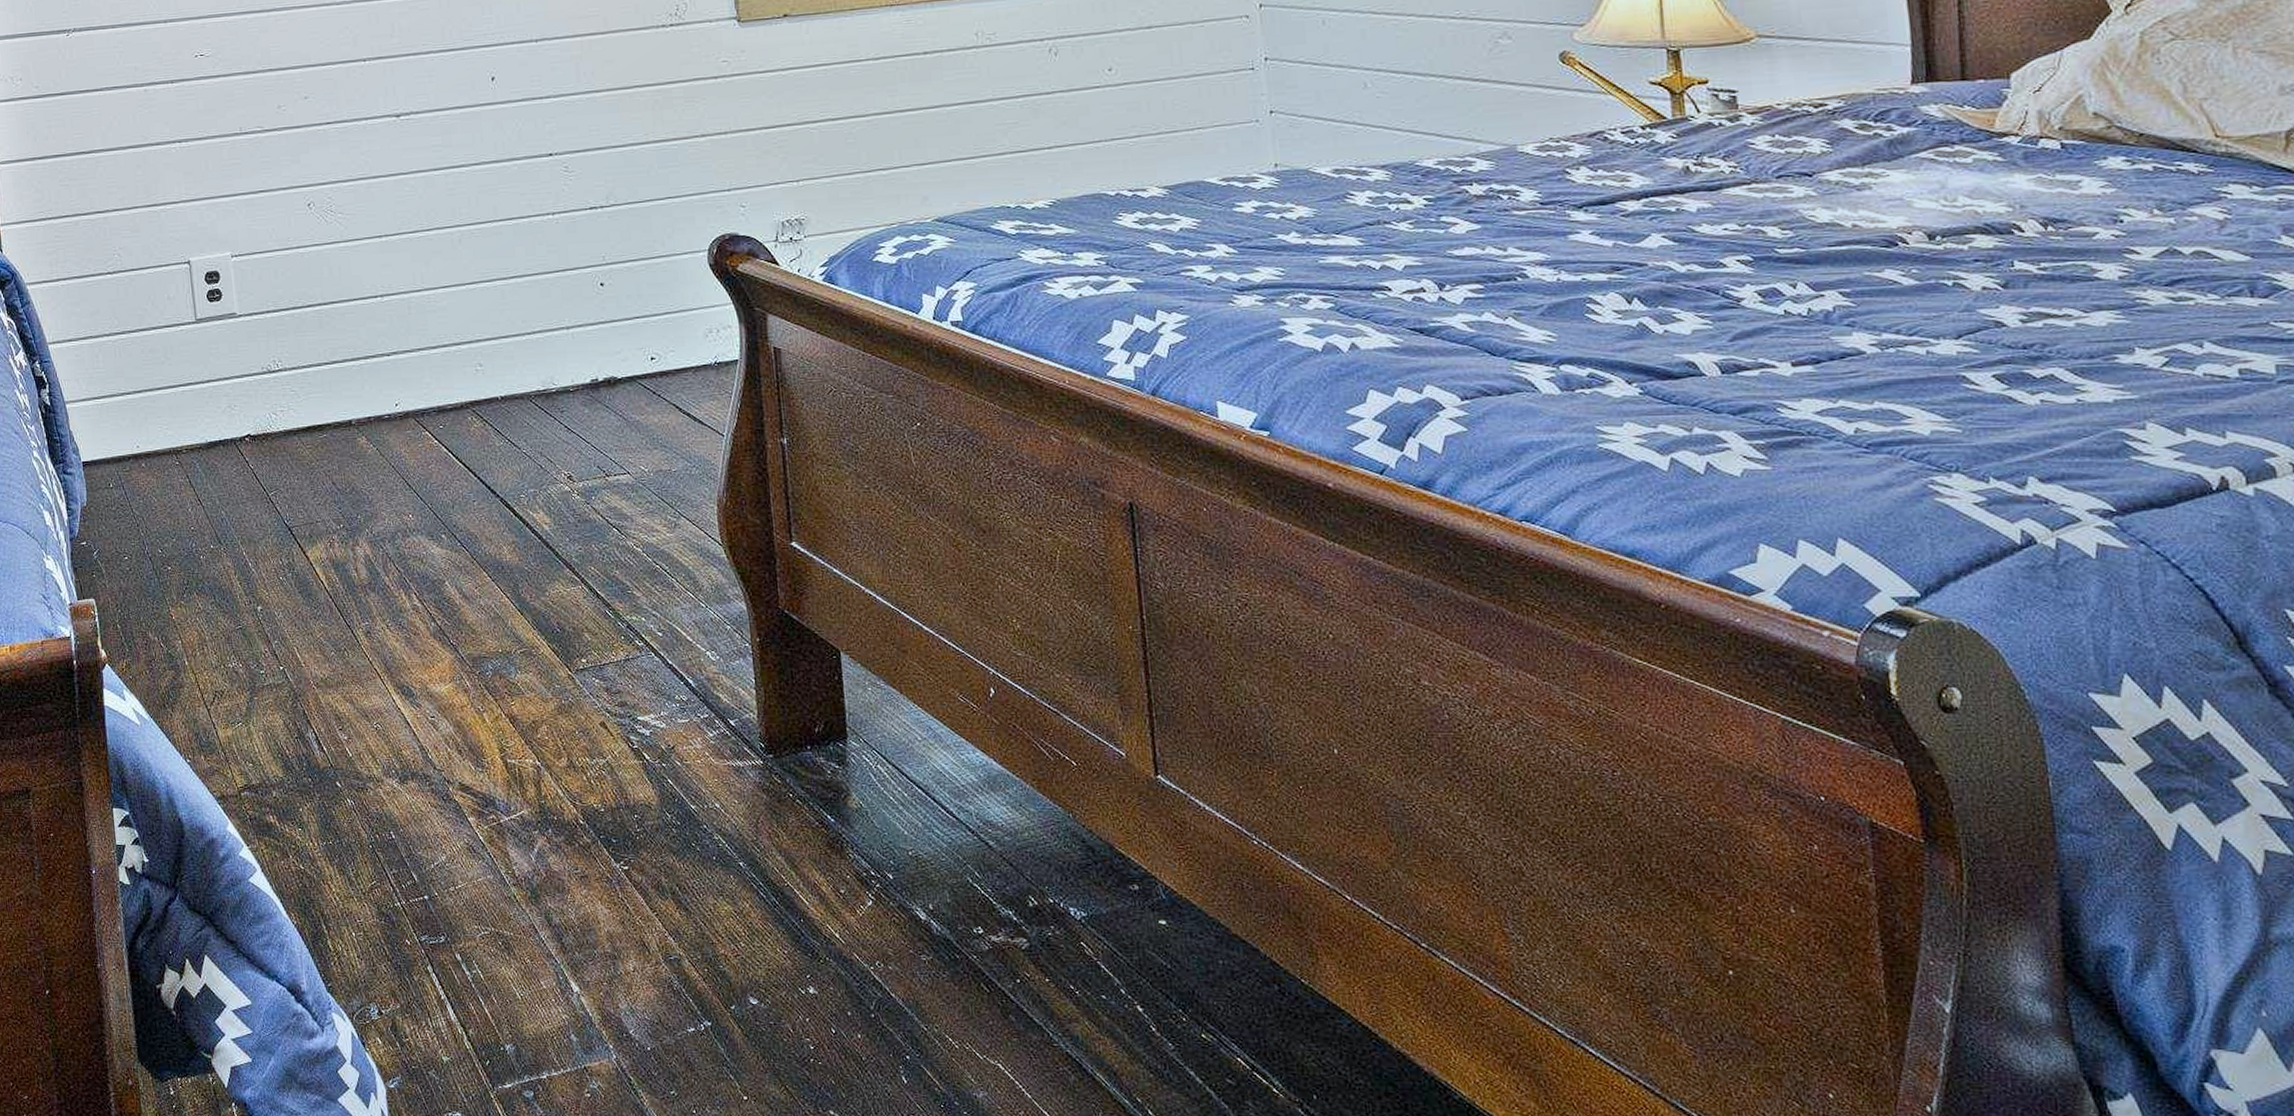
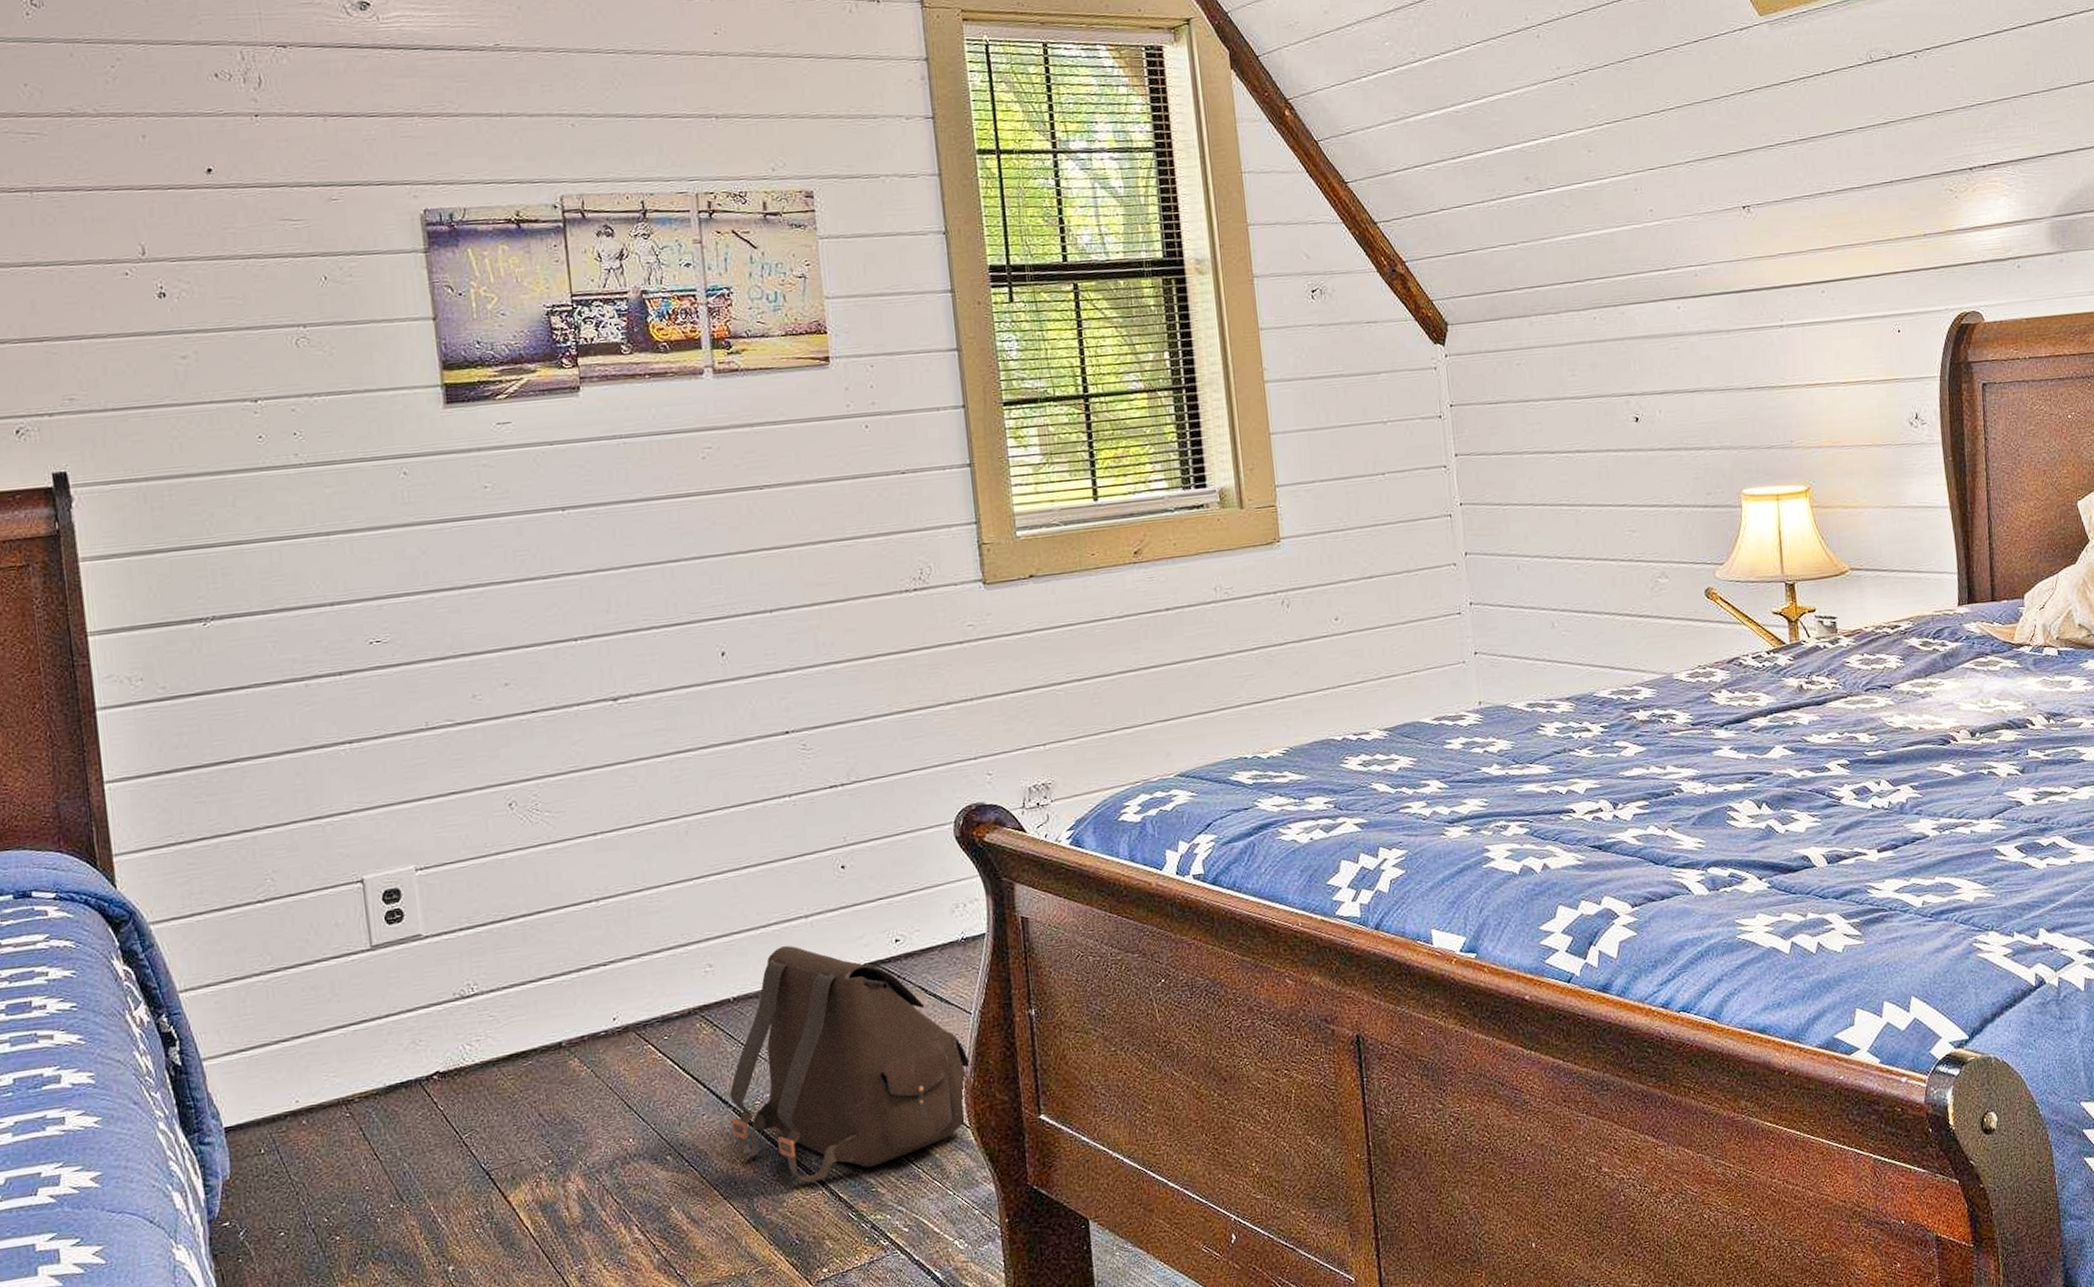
satchel: none [497,353,724,576] -> present [729,945,971,1182]

